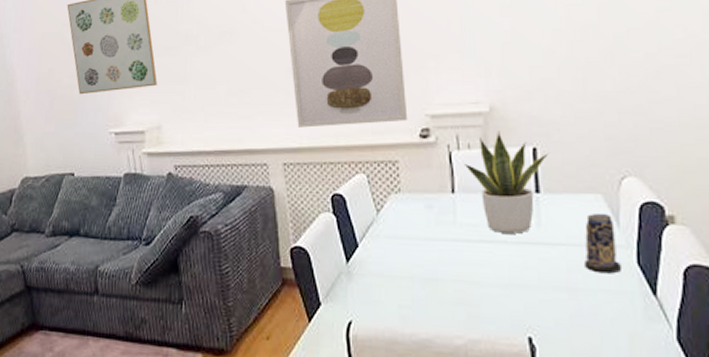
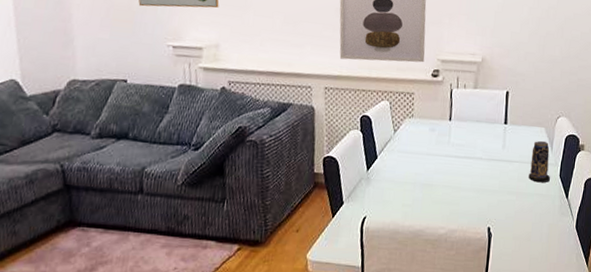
potted plant: present [463,131,549,234] -> none [460,77,516,153]

